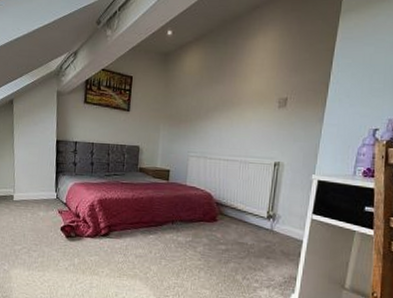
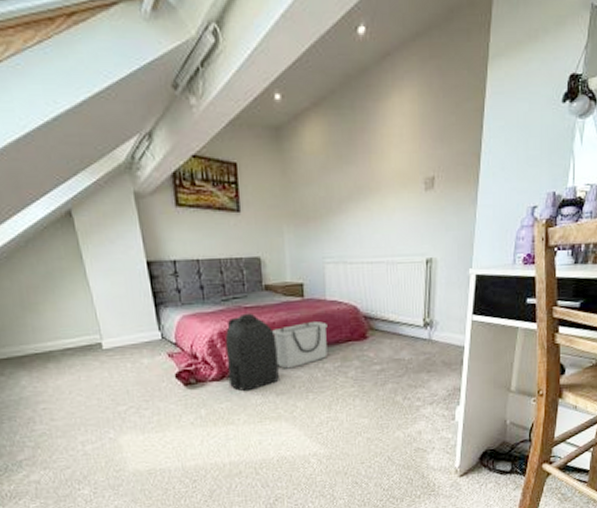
backpack: none [99,187,142,250] -> present [225,313,279,392]
storage bin: none [139,201,185,237] -> present [272,322,328,369]

